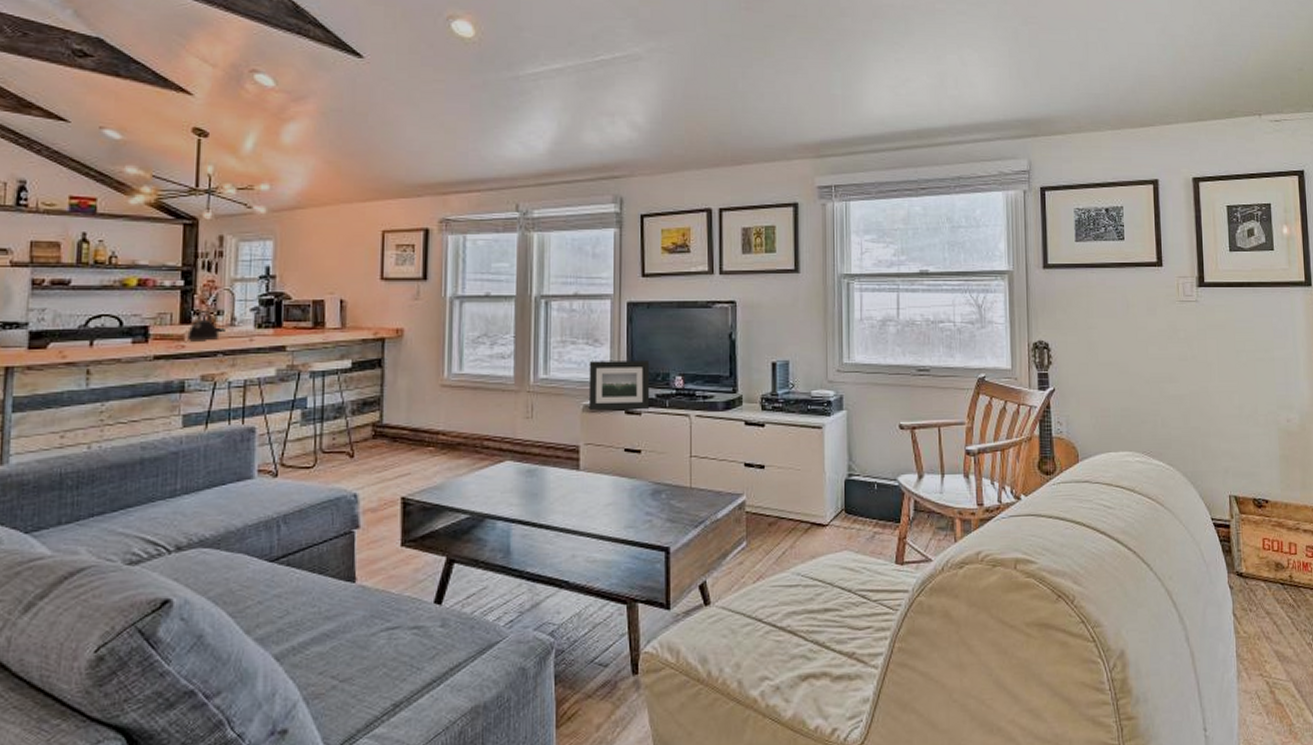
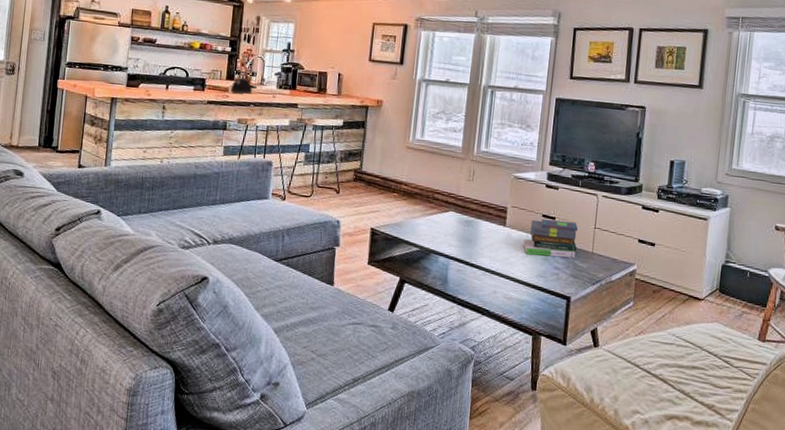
picture frame: present [588,361,650,411] -> none [517,142,569,187]
books: none [604,453,671,501] -> present [523,219,579,258]

